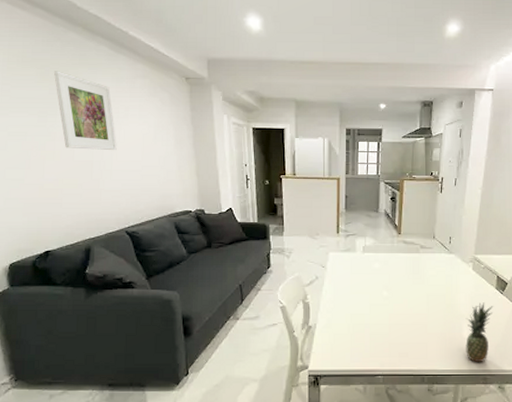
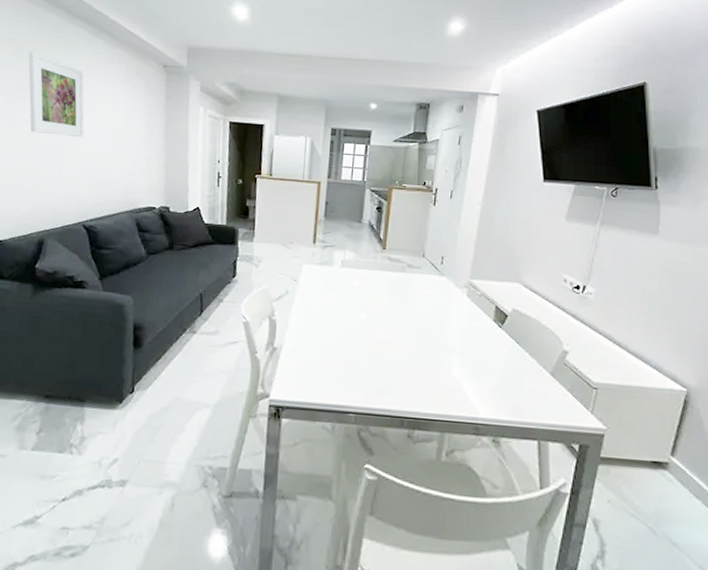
fruit: present [466,302,493,363] -> none [455,336,490,409]

